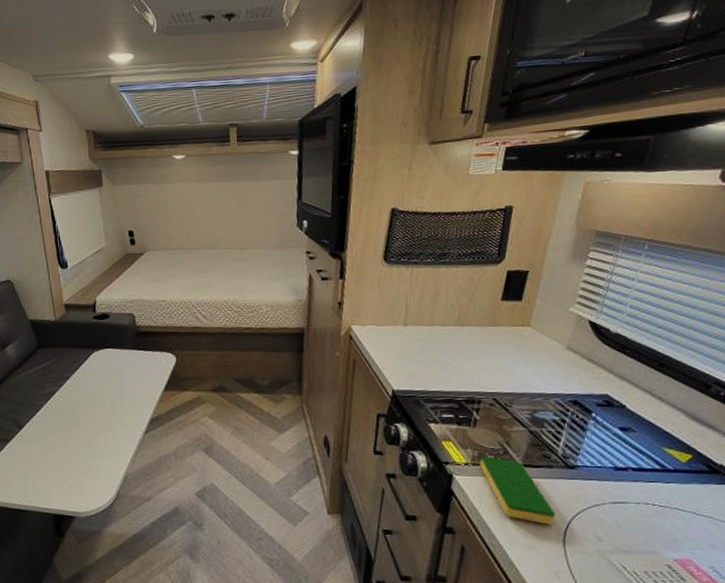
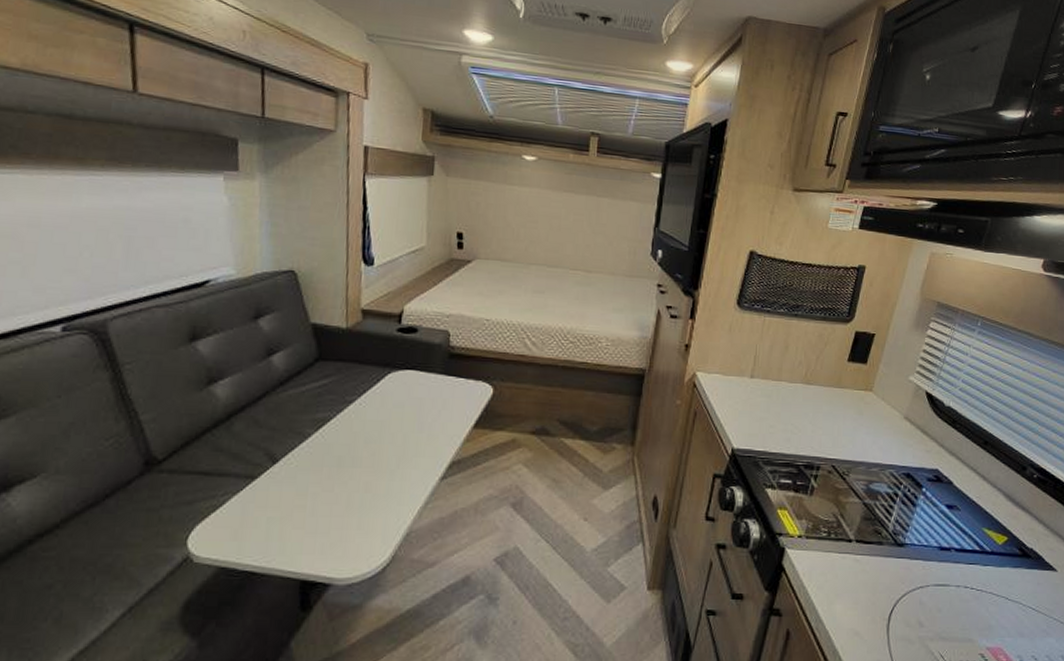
dish sponge: present [480,456,556,525] -> none [813,528,883,608]

